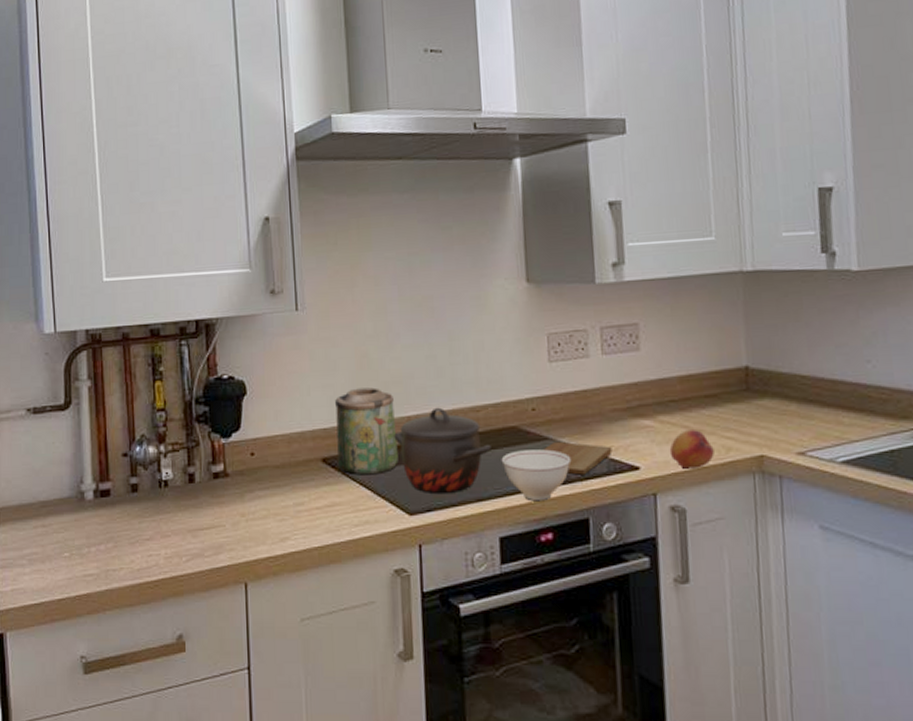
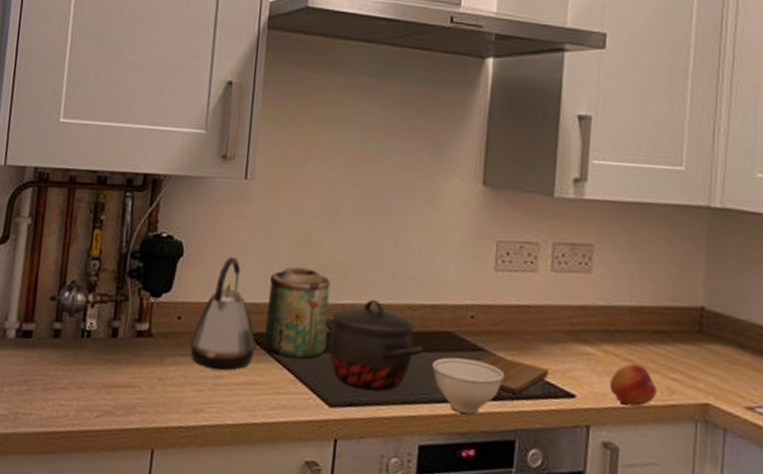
kettle: none [266,388,332,497] -> present [189,257,257,370]

